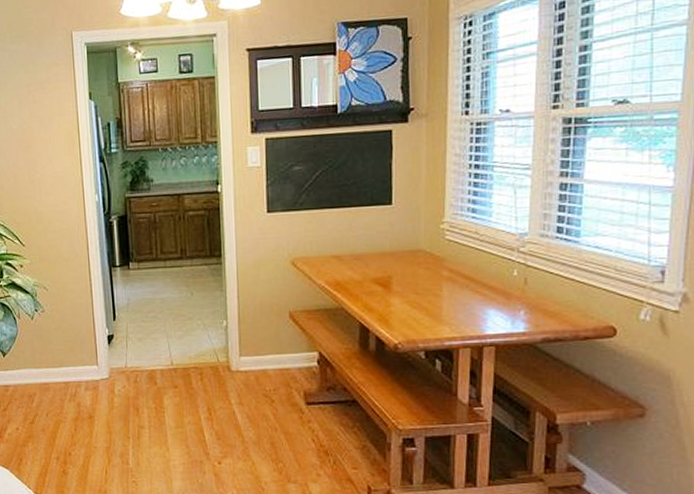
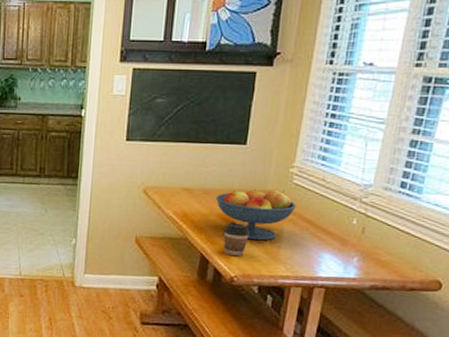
fruit bowl: none [367,247,452,303] -> present [215,189,297,241]
coffee cup: none [380,285,408,322] -> present [223,221,250,257]

